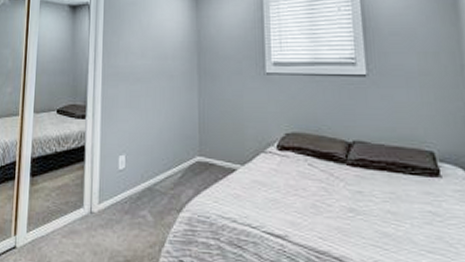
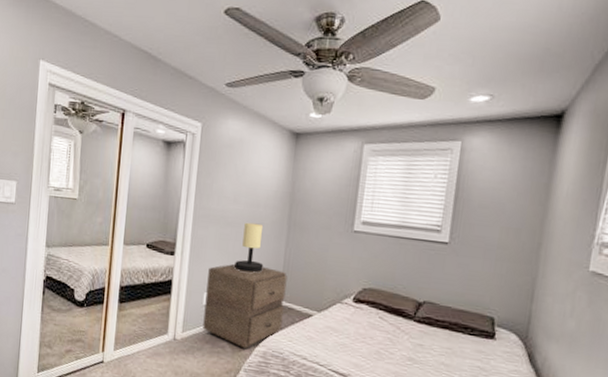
filing cabinet: none [120,121,205,217] -> present [203,263,287,350]
table lamp: none [148,76,178,129] -> present [234,222,264,273]

